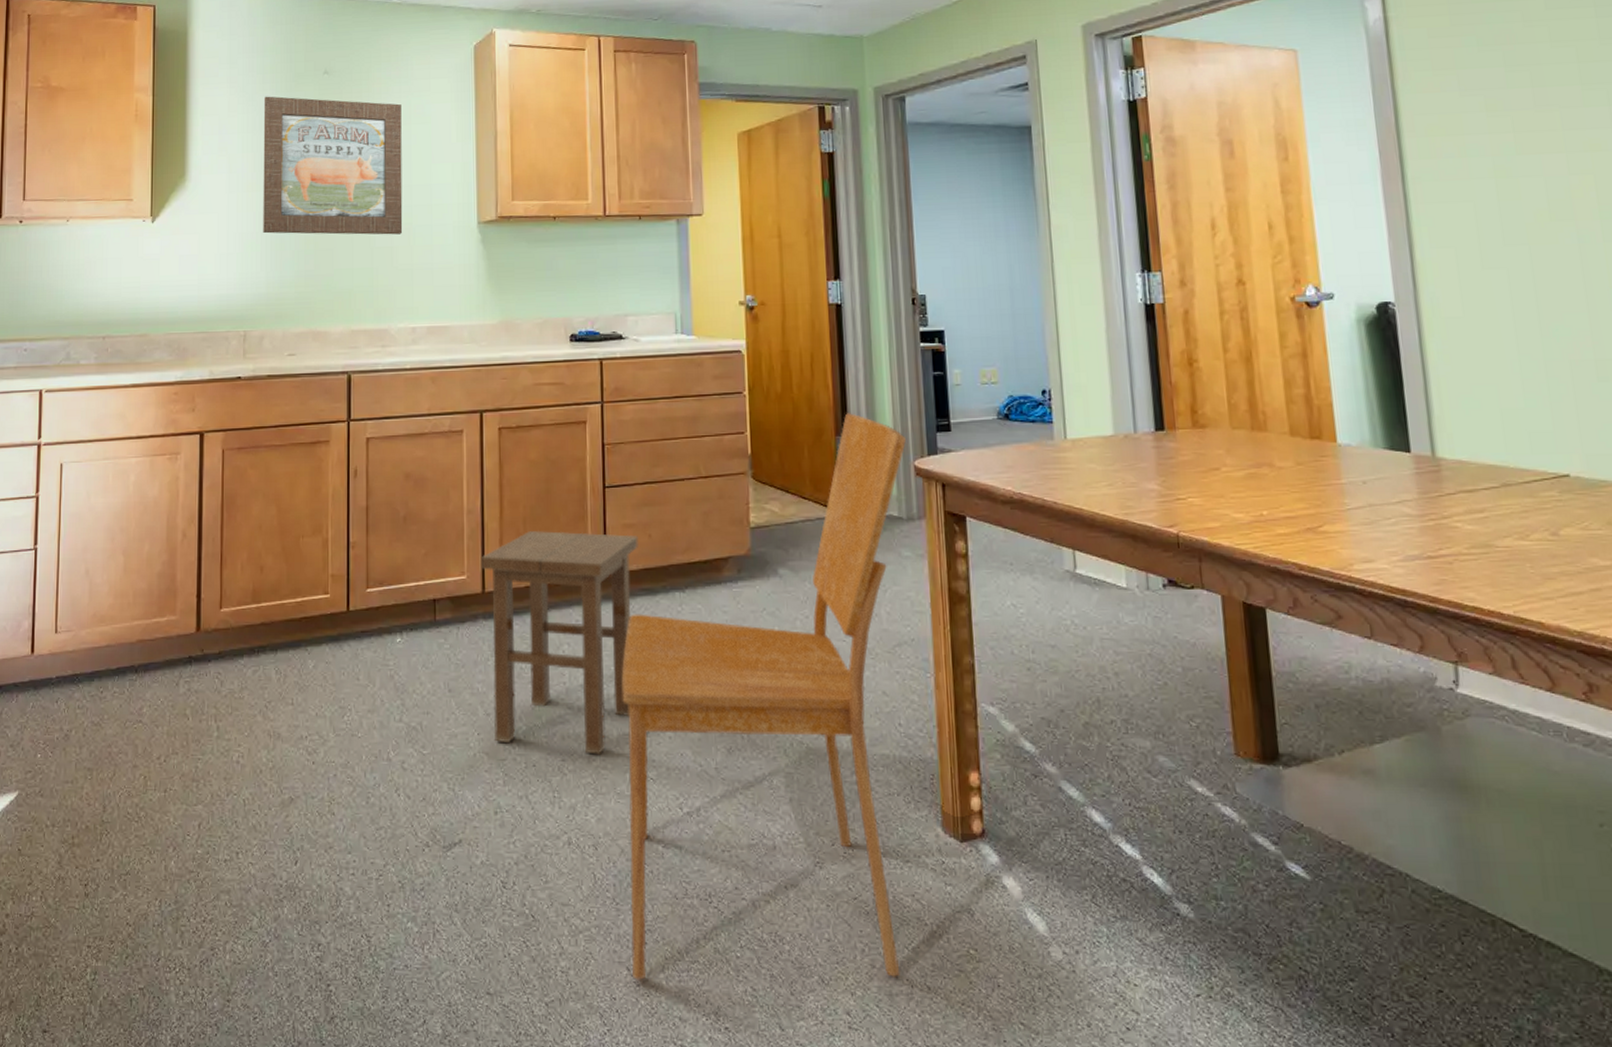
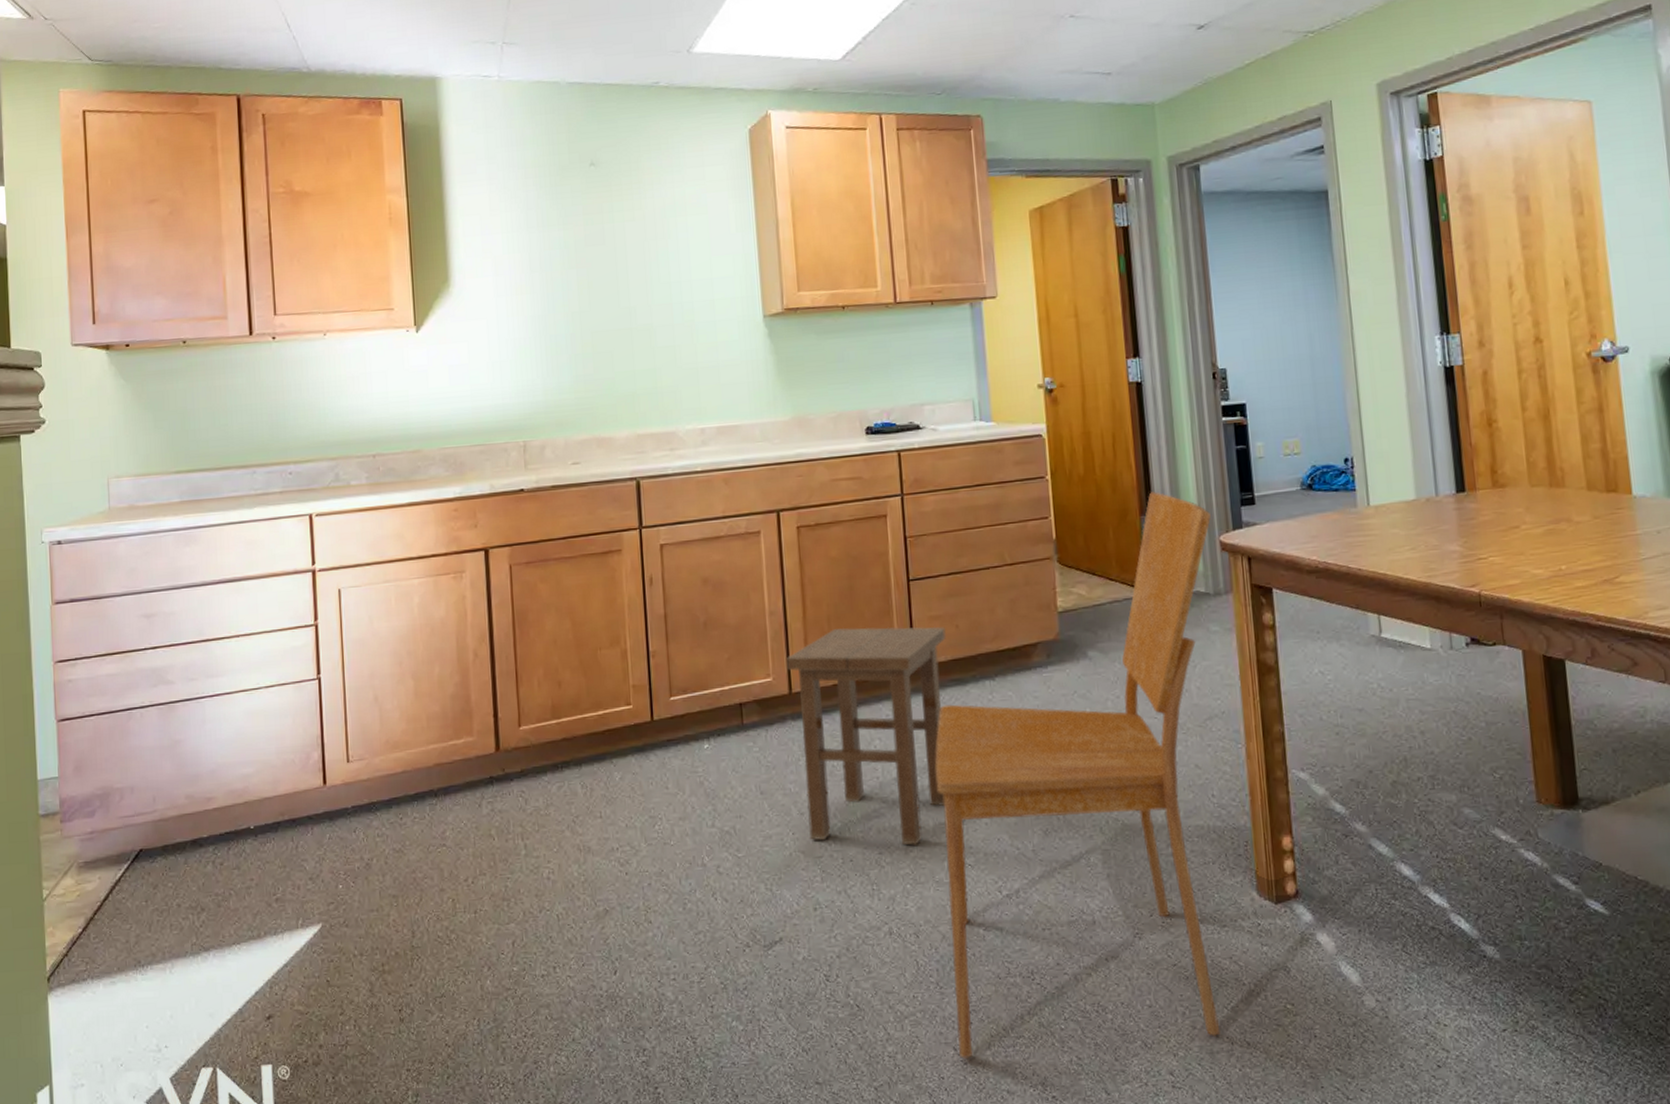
wall art: present [263,96,403,235] -> none [527,192,685,338]

